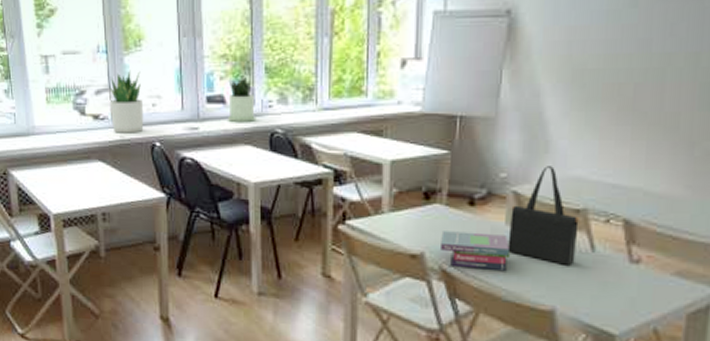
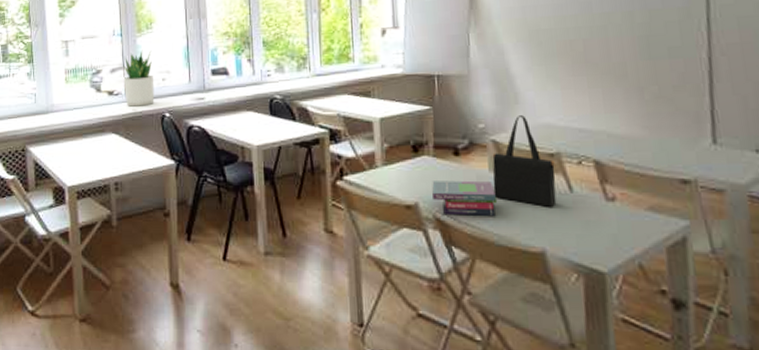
planter: present [227,77,257,123] -> none [230,51,257,92]

